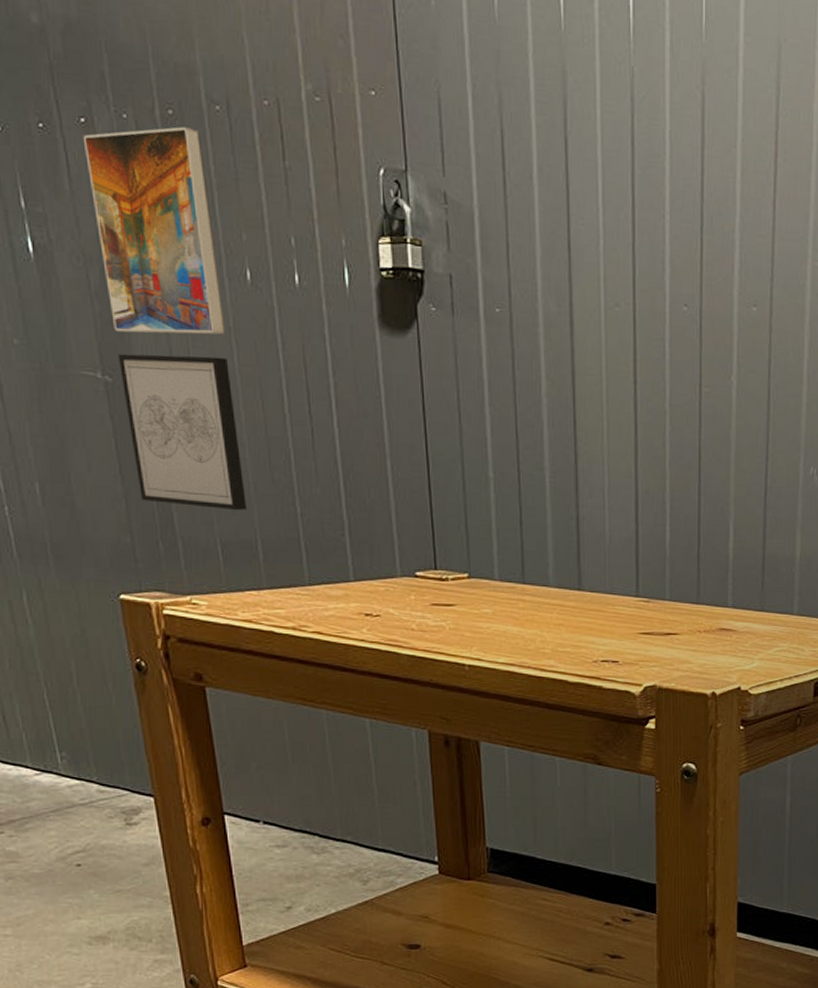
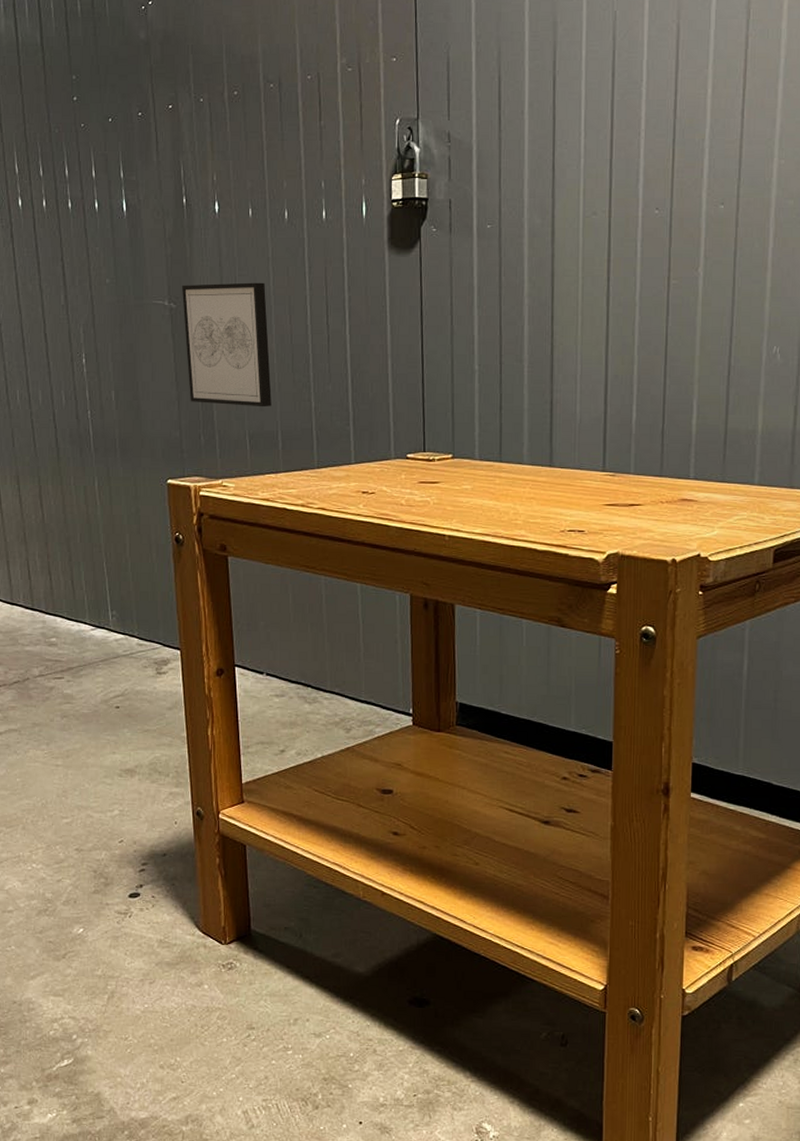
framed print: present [82,126,226,335] -> none [169,103,265,268]

